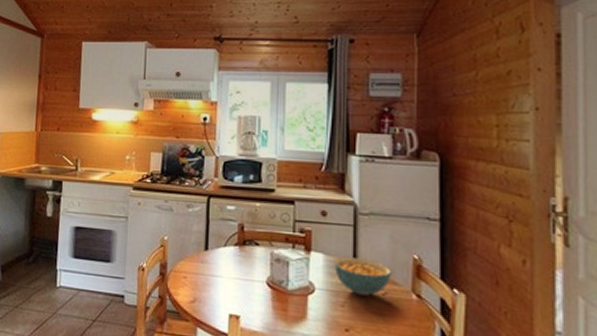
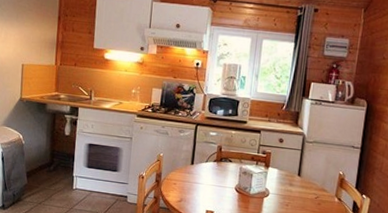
cereal bowl: present [333,257,392,296] -> none [284,172,324,199]

